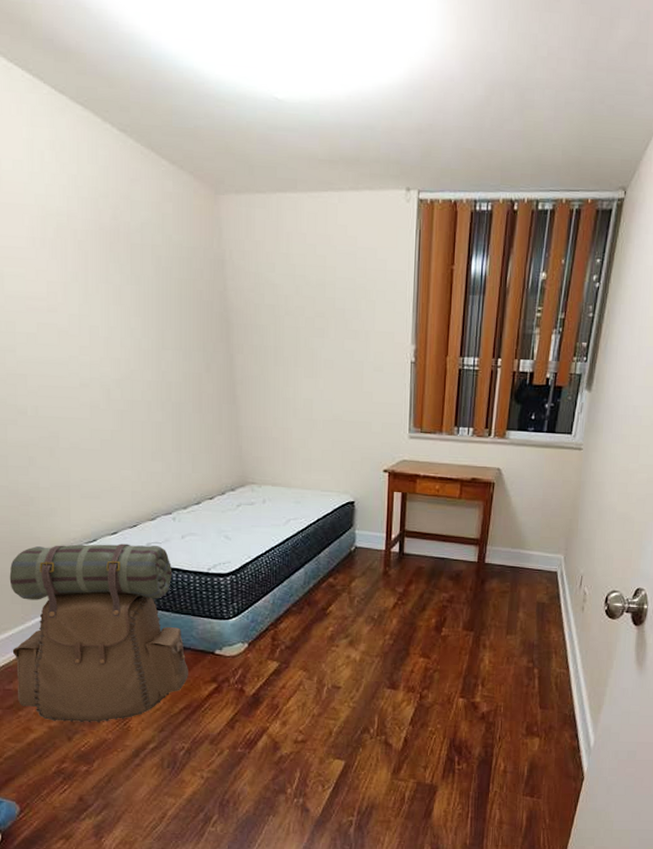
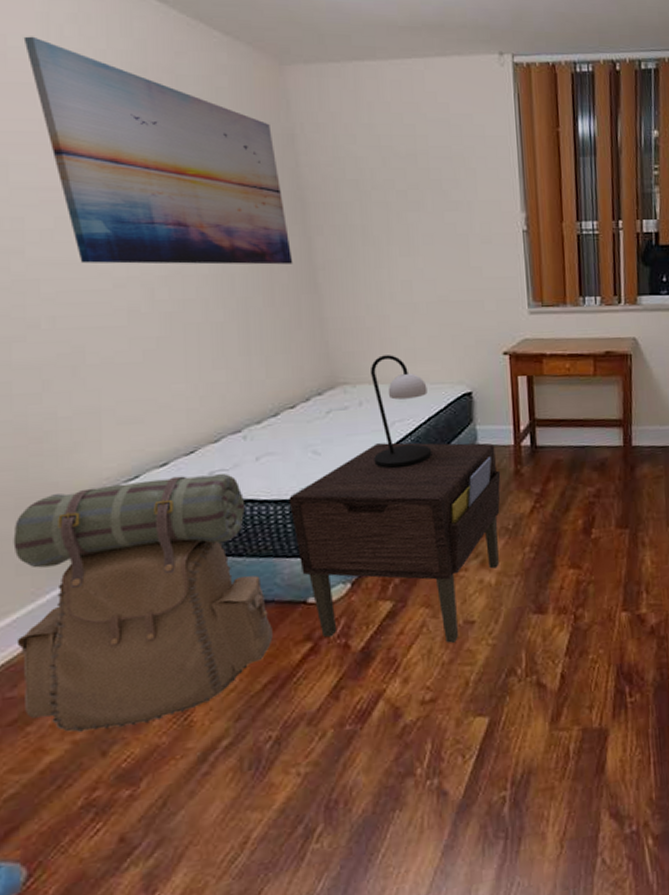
wall art: none [14,161,218,377] -> present [23,36,293,265]
nightstand: none [205,536,372,701] -> present [289,442,501,643]
table lamp: none [272,462,318,558] -> present [370,355,432,469]

